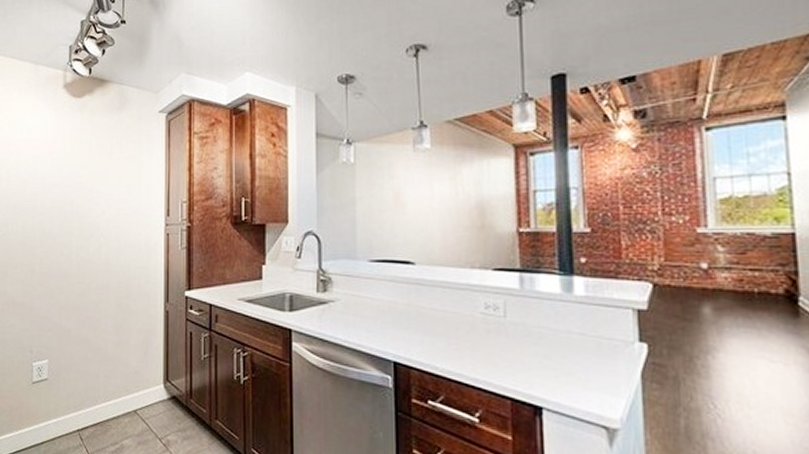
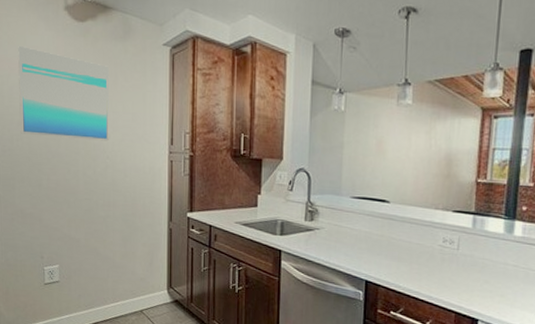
wall art: none [15,128,105,218] -> present [18,46,109,142]

